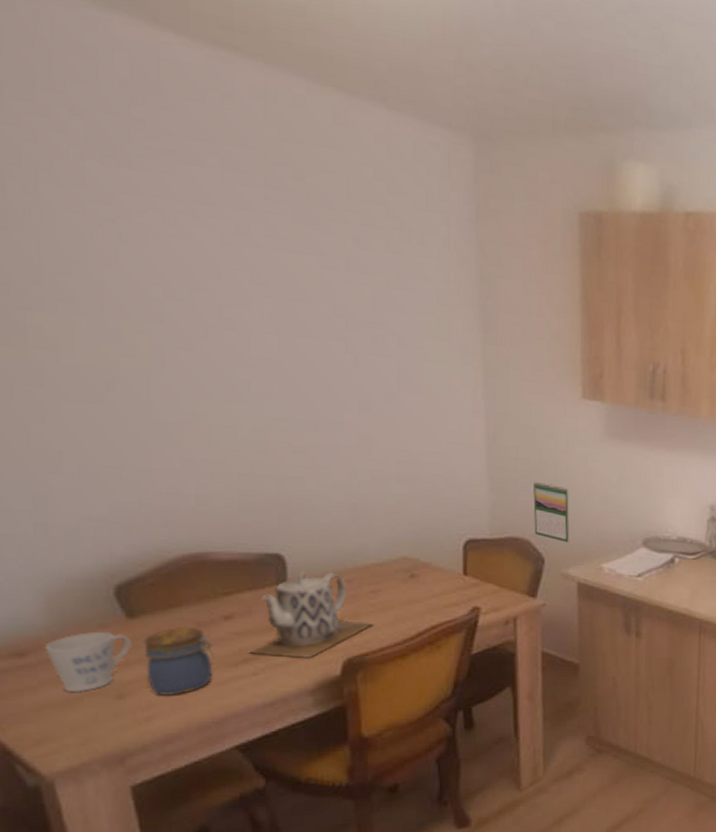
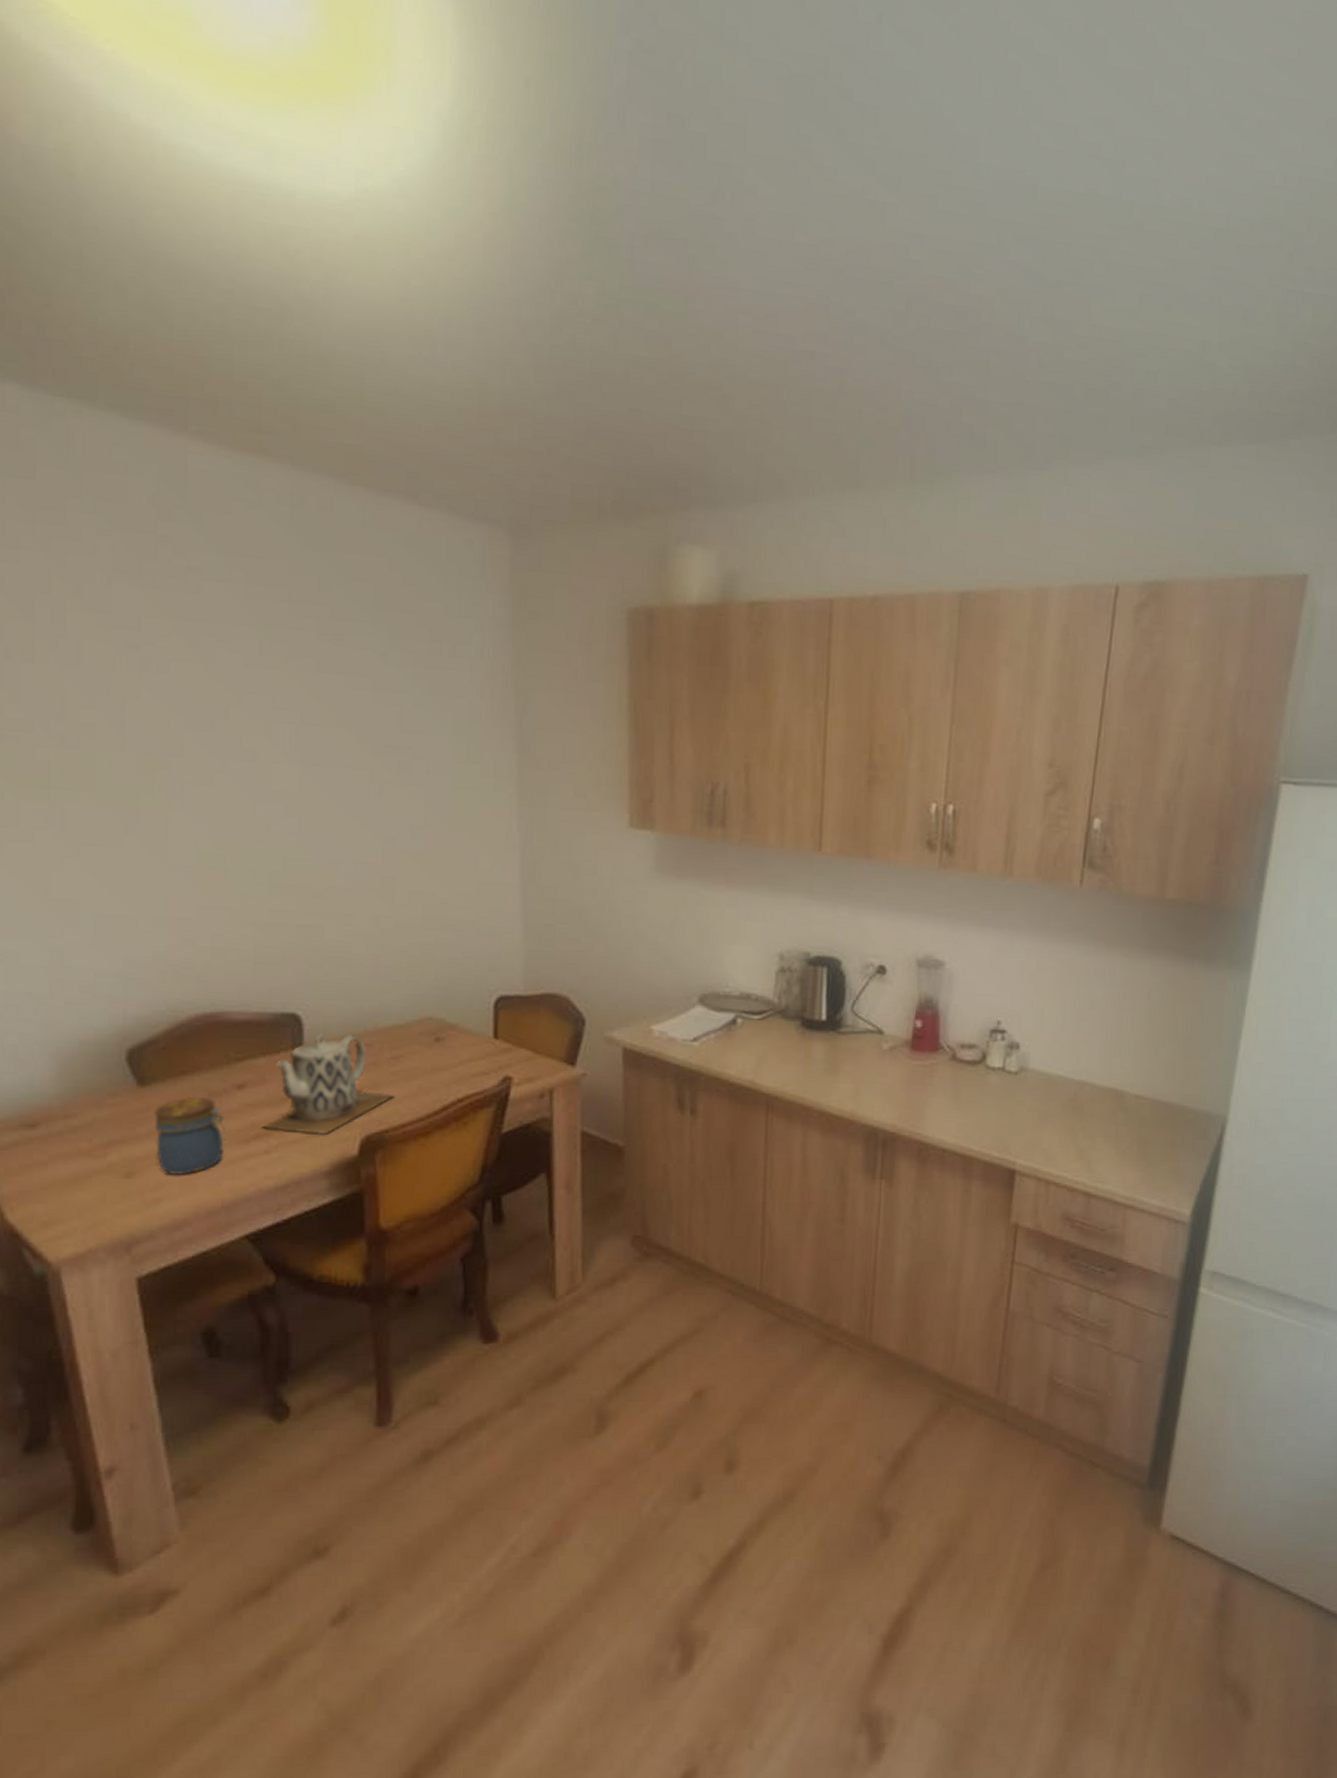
mug: present [45,631,132,692] -> none [56,1101,142,1169]
calendar: present [533,481,570,543] -> none [573,927,615,1001]

